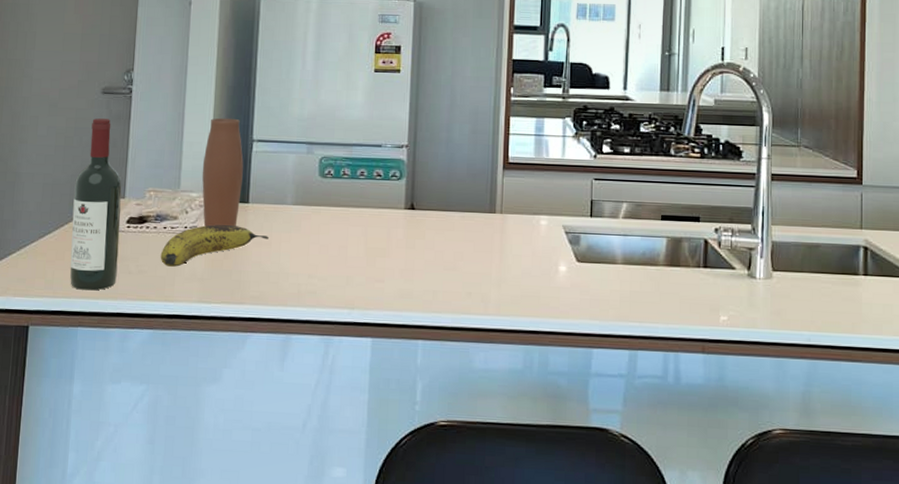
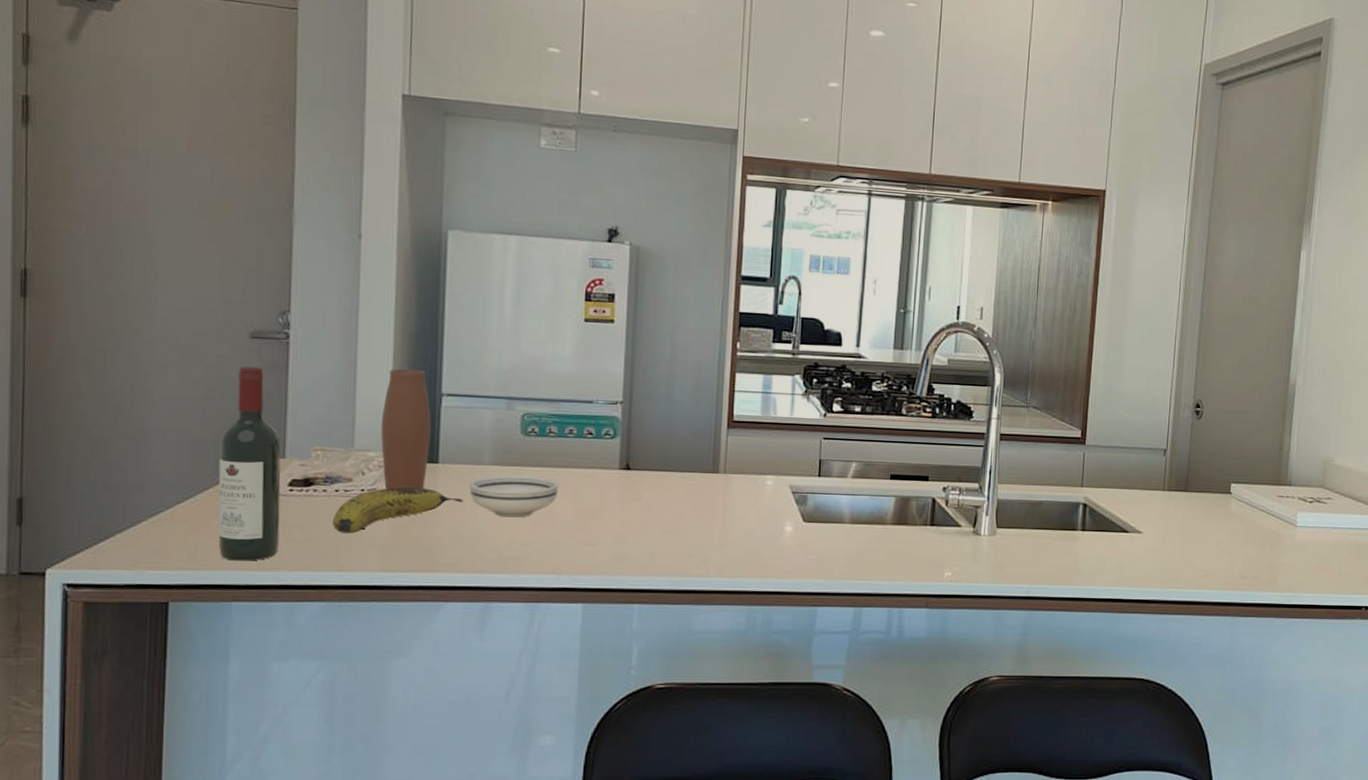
bowl: none [274,214,351,254] -> present [469,474,559,518]

